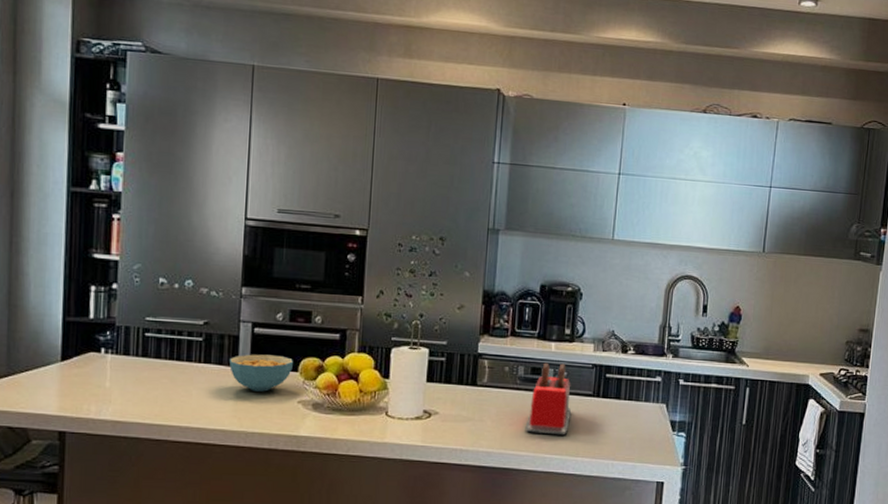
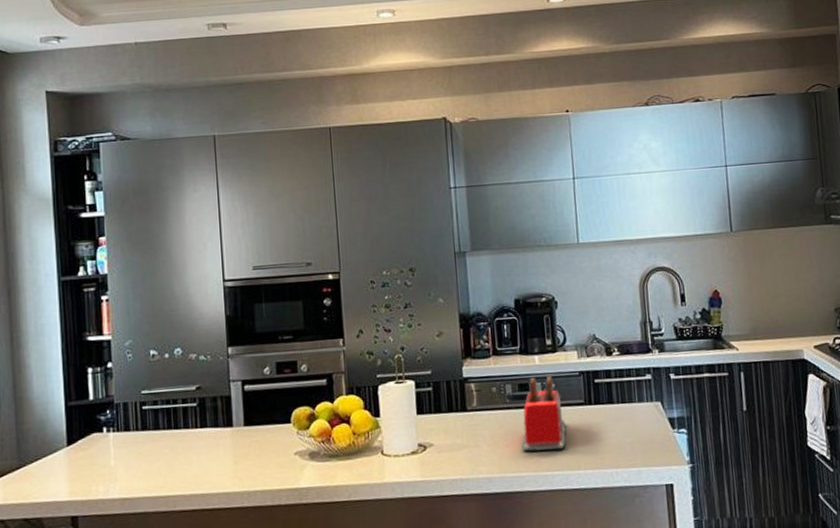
cereal bowl: present [229,354,293,392] -> none [225,409,285,449]

